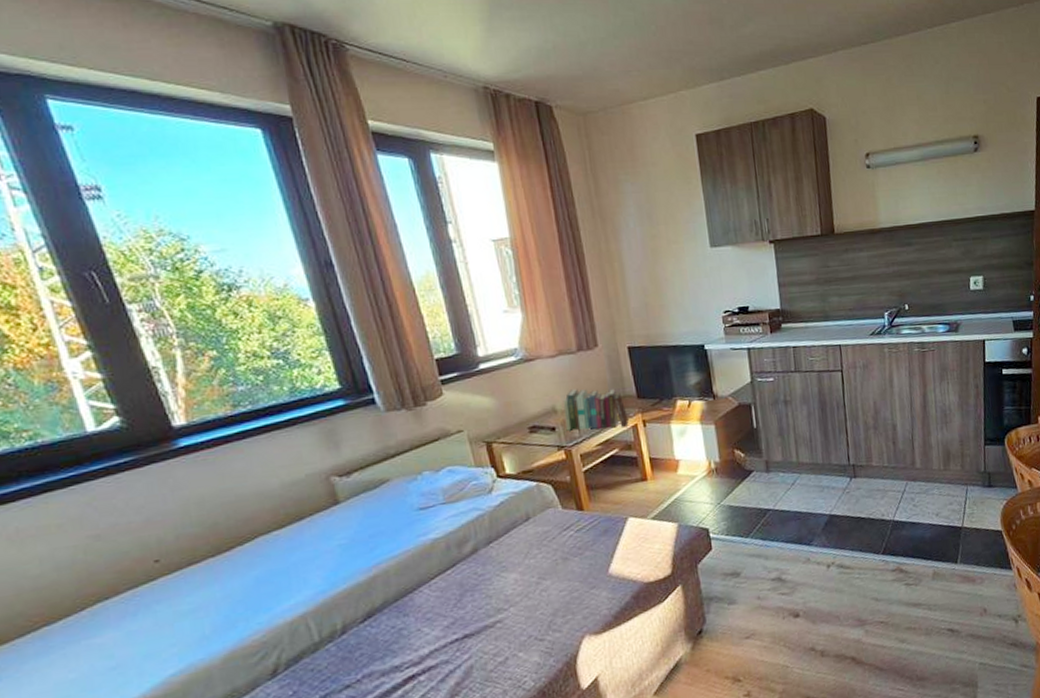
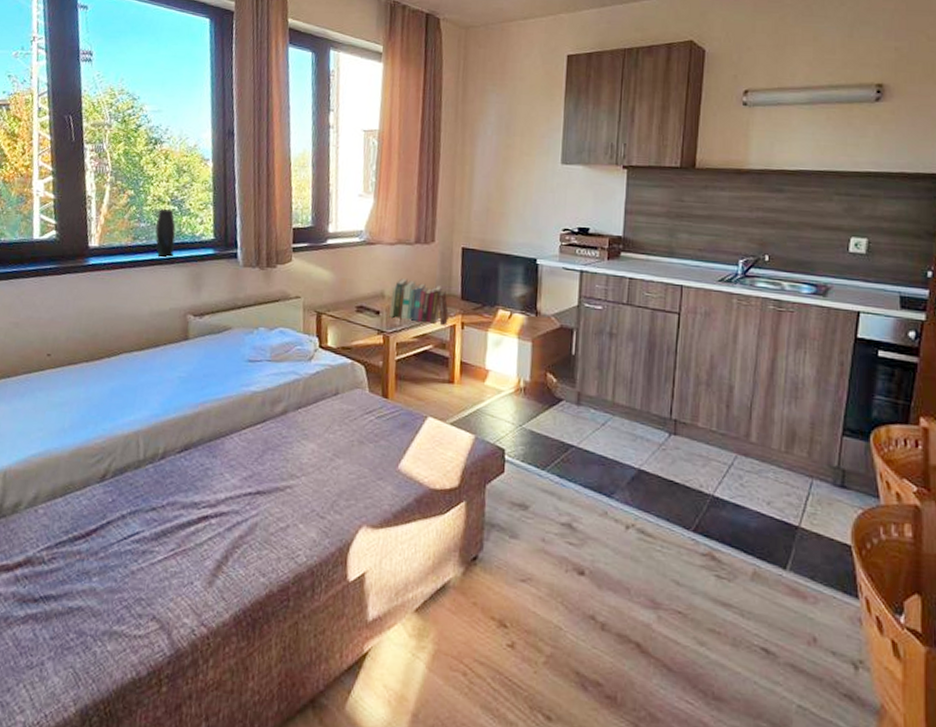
vase: none [258,364,293,420] -> present [155,209,176,257]

